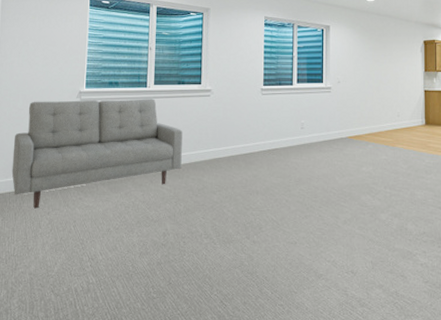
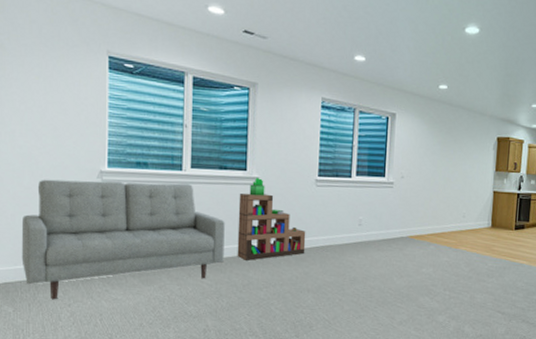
bookshelf: none [193,90,254,166] -> present [237,178,306,261]

